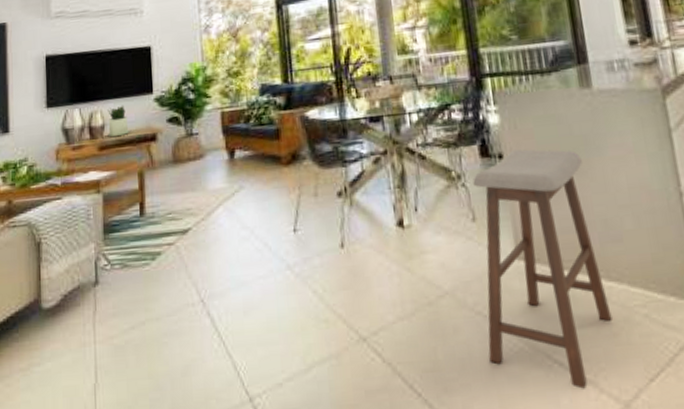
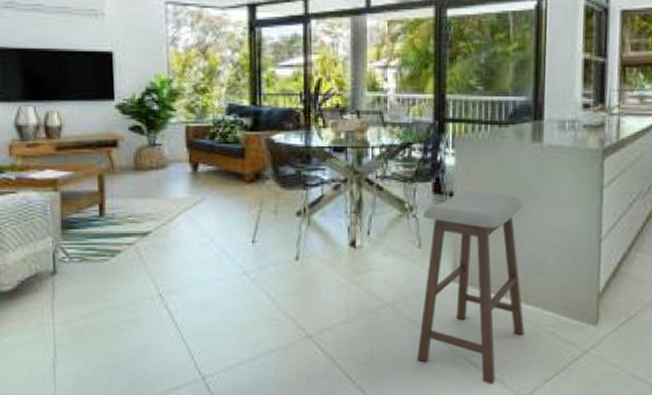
planter: present [107,105,130,138] -> none [65,108,90,139]

